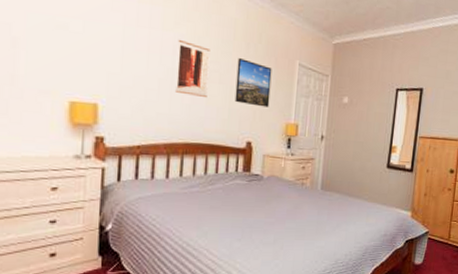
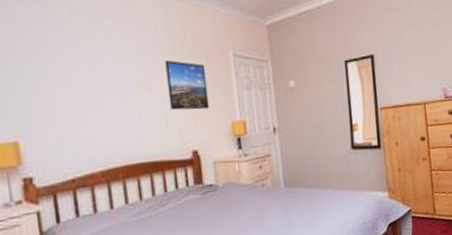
wall art: present [174,39,211,97] -> none [94,52,139,113]

